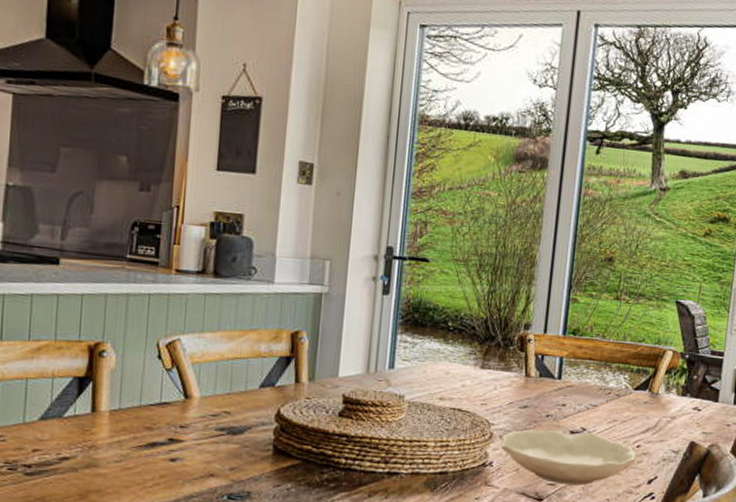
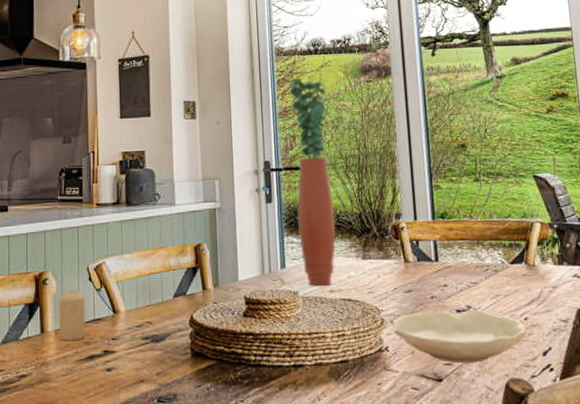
candle: none [115,366,151,425] -> present [59,290,86,341]
vase: none [414,146,471,392] -> present [288,71,336,286]

